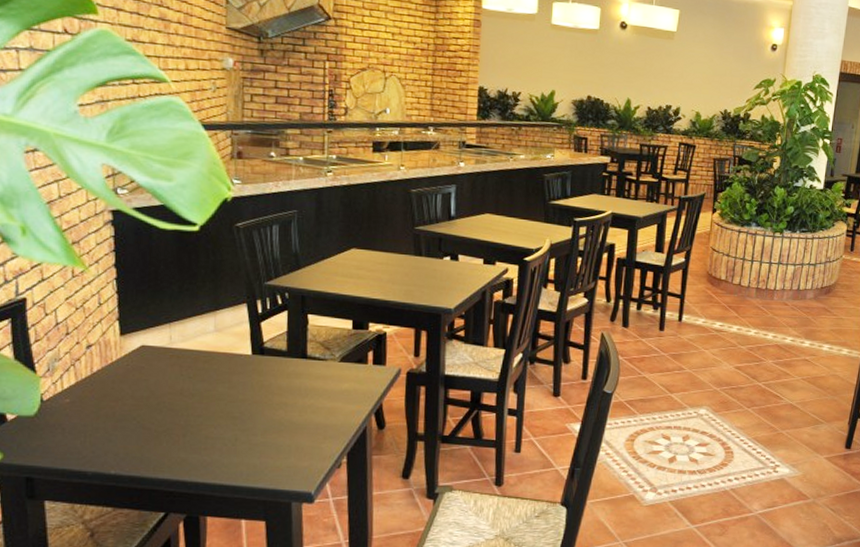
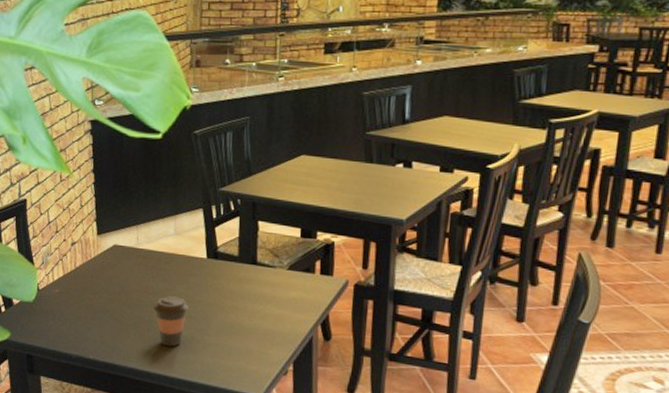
coffee cup: none [190,397,231,451] -> present [153,296,189,347]

